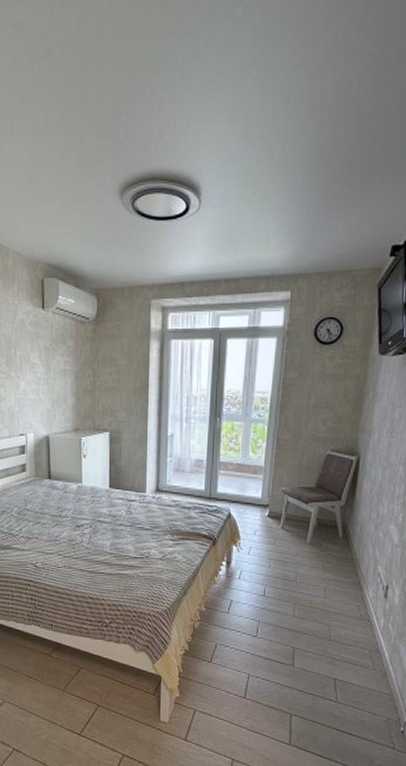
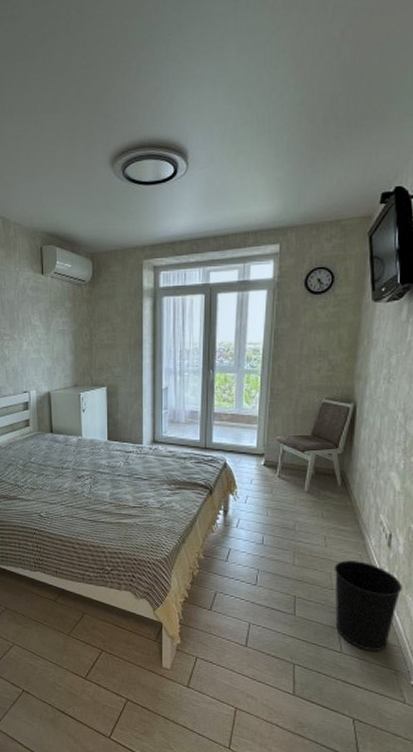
wastebasket: none [332,611,396,700] -> present [334,560,402,651]

